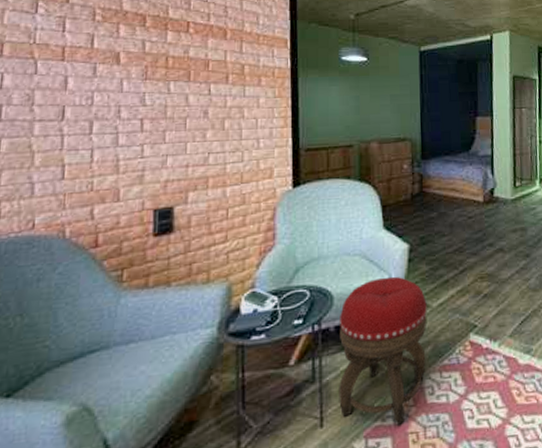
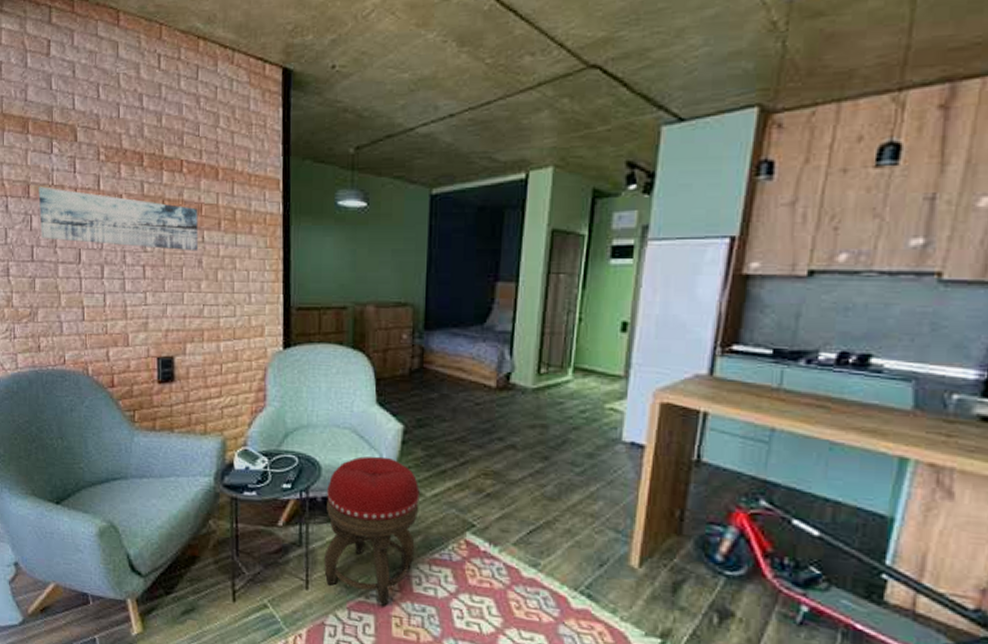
wall art: none [13,45,205,104] -> present [38,186,199,251]

